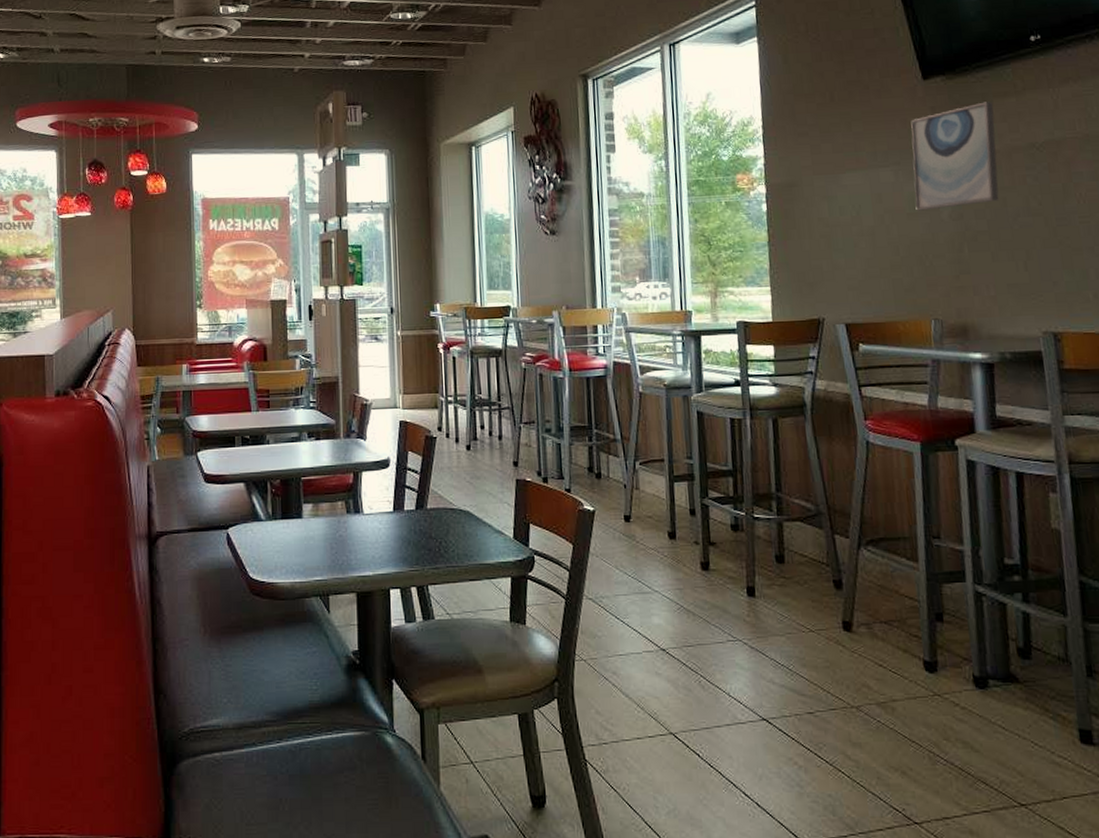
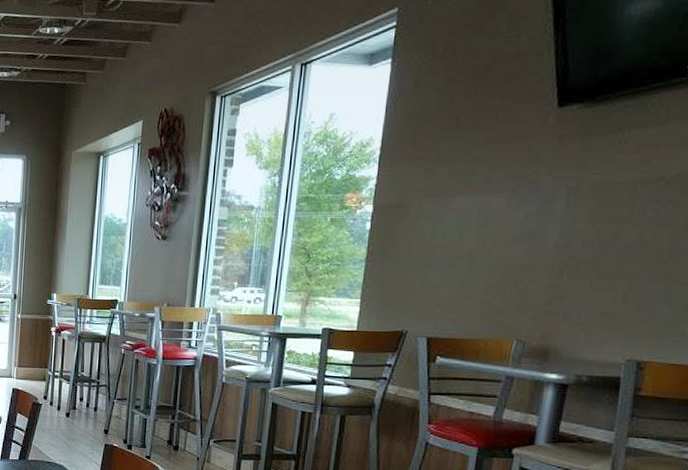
wall art: present [911,101,999,211] -> none [521,132,630,237]

